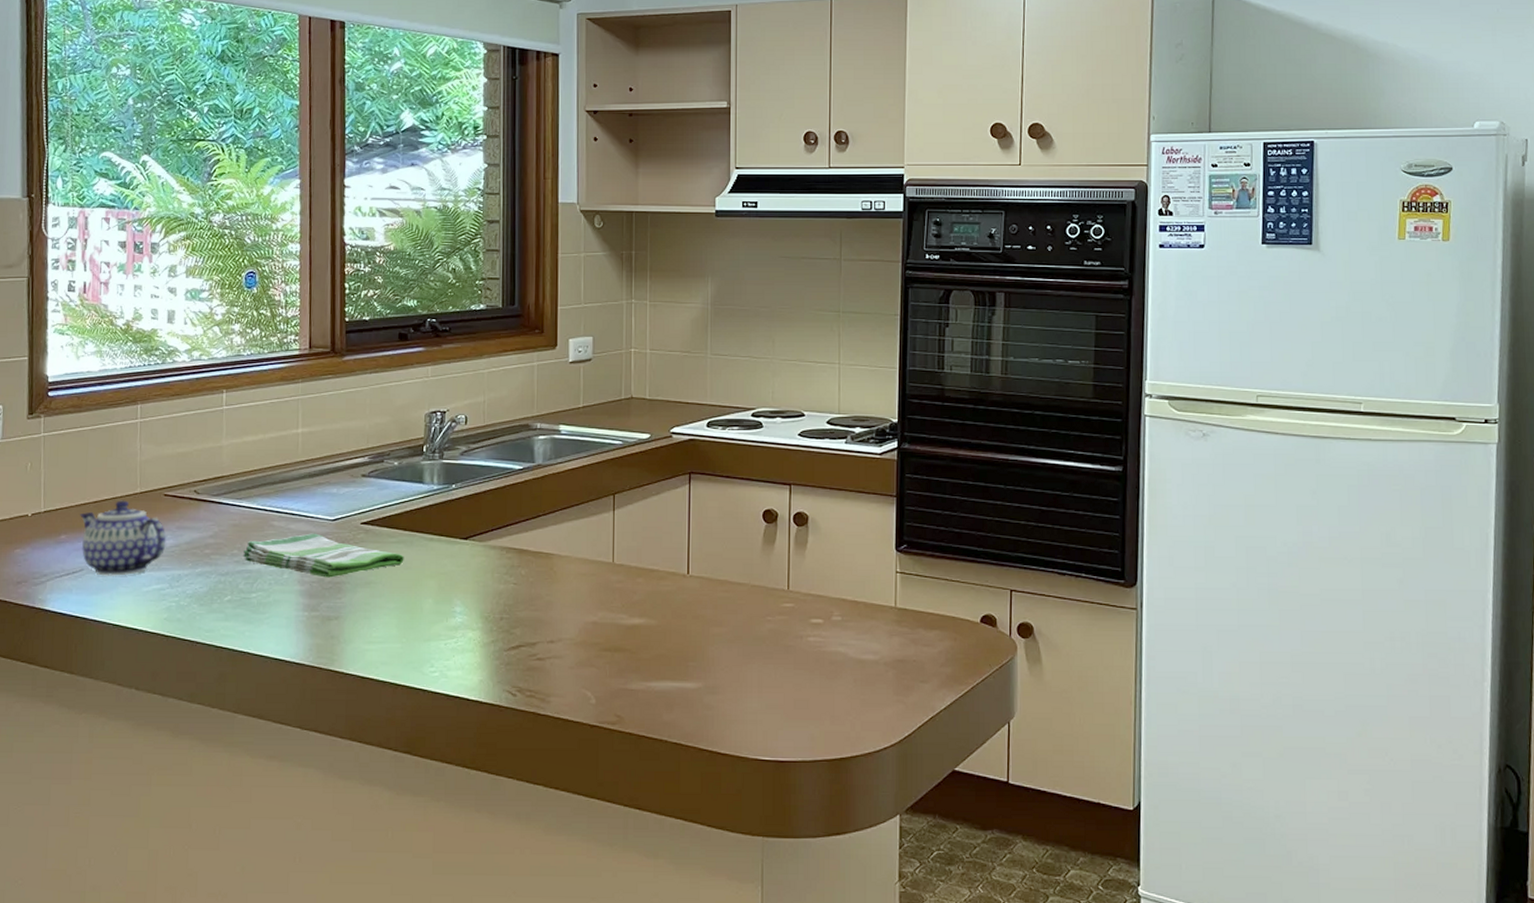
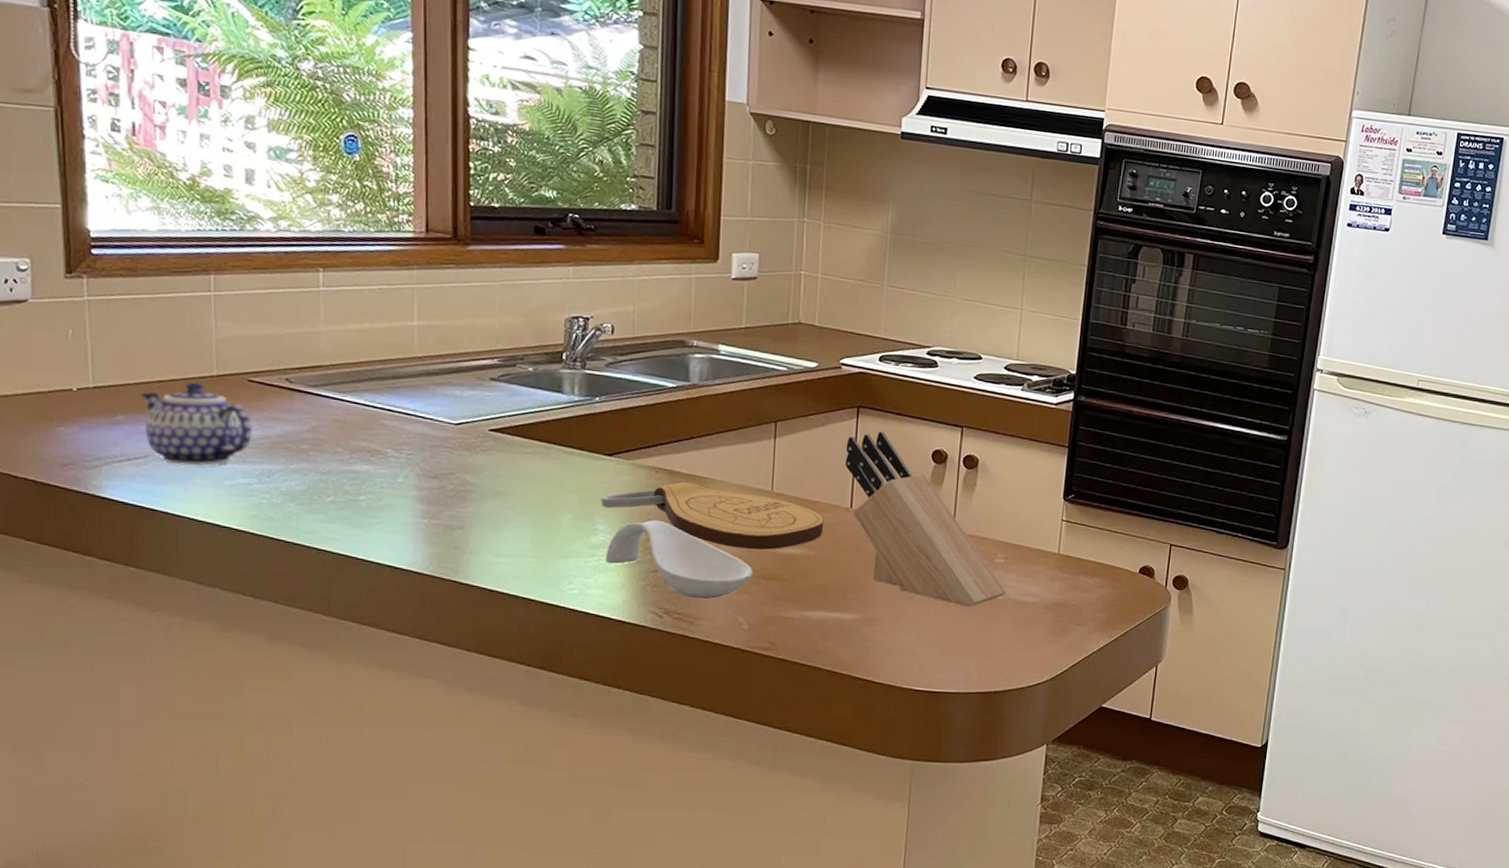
dish towel: present [242,533,404,578] -> none [347,436,540,485]
cutting board: none [457,559,663,623] -> present [600,482,824,550]
spoon rest: none [463,599,599,676] -> present [606,520,754,600]
knife block: none [680,495,846,669] -> present [845,431,1007,607]

